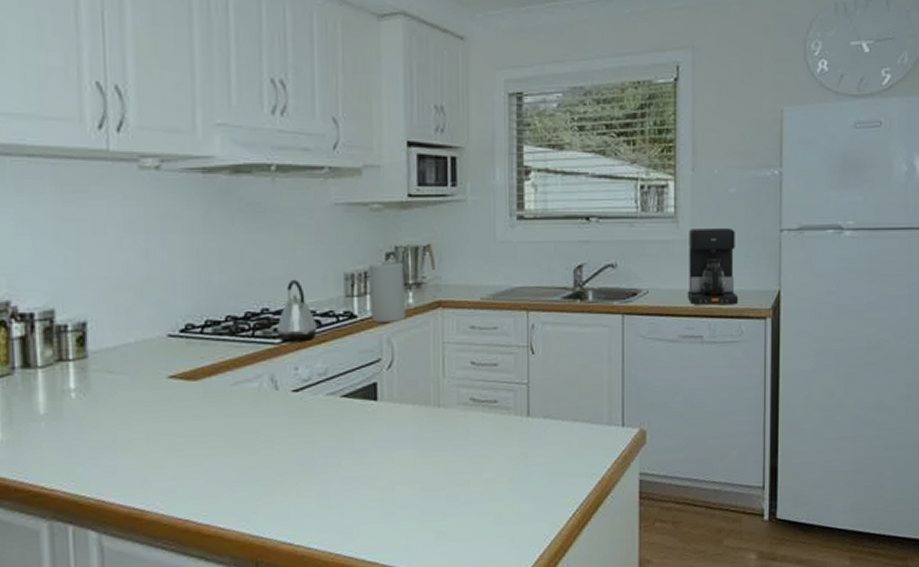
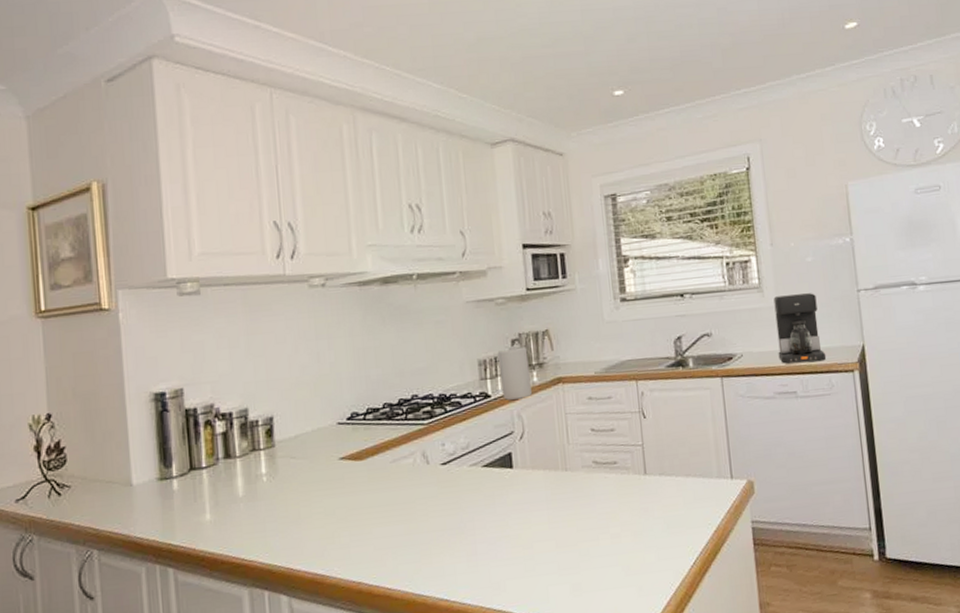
kettle: present [277,279,318,343] -> none [425,368,459,423]

